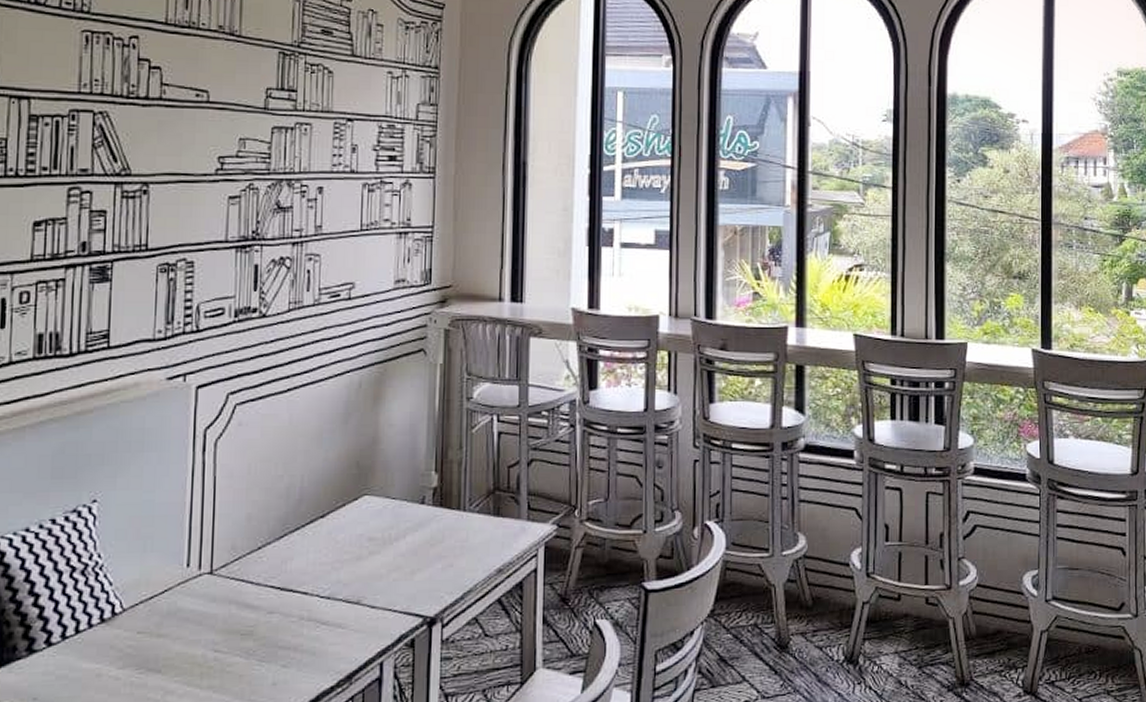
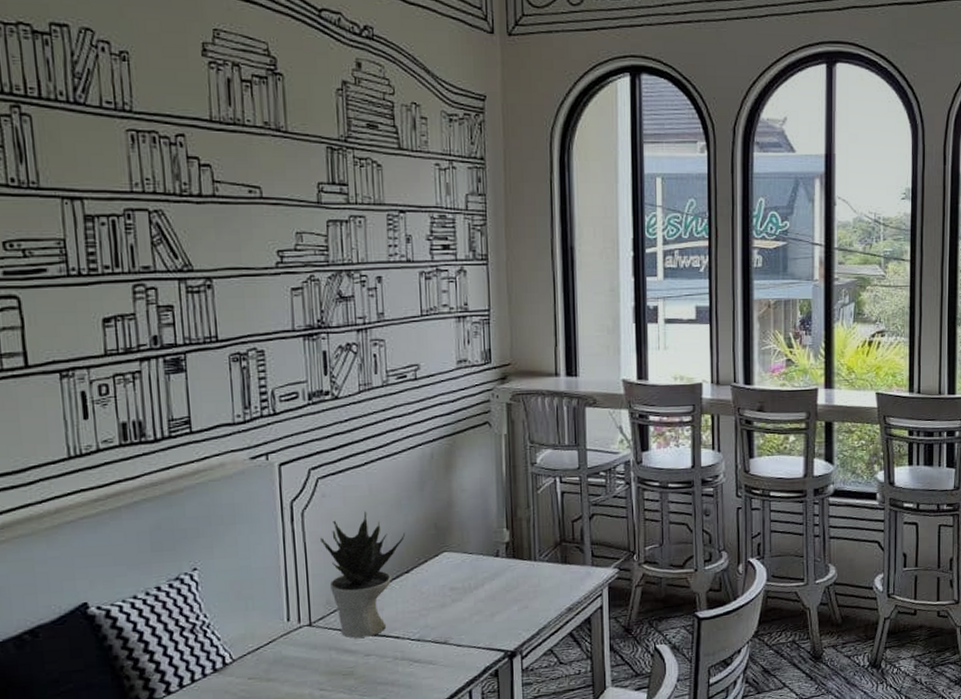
potted plant: none [232,444,325,591] -> present [320,511,406,638]

